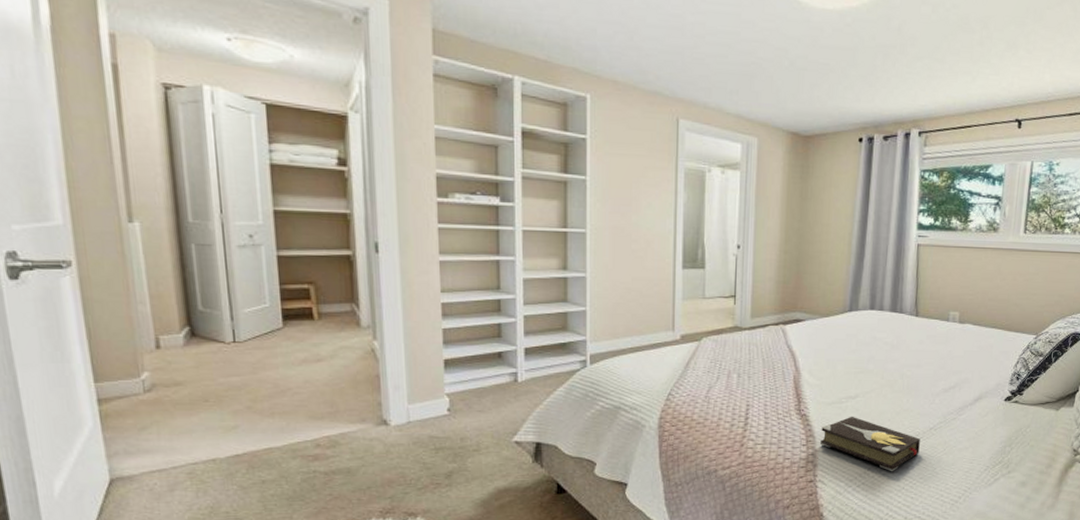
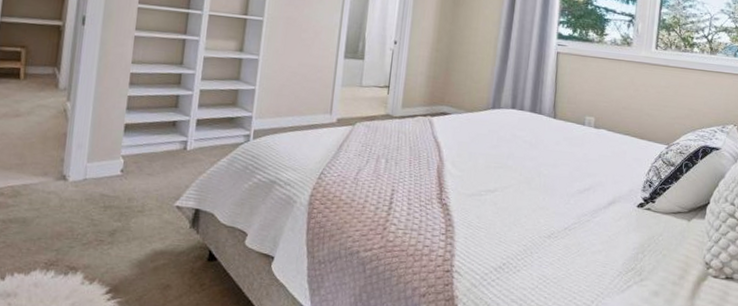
hardback book: present [821,416,920,472] -> none [459,209,555,269]

